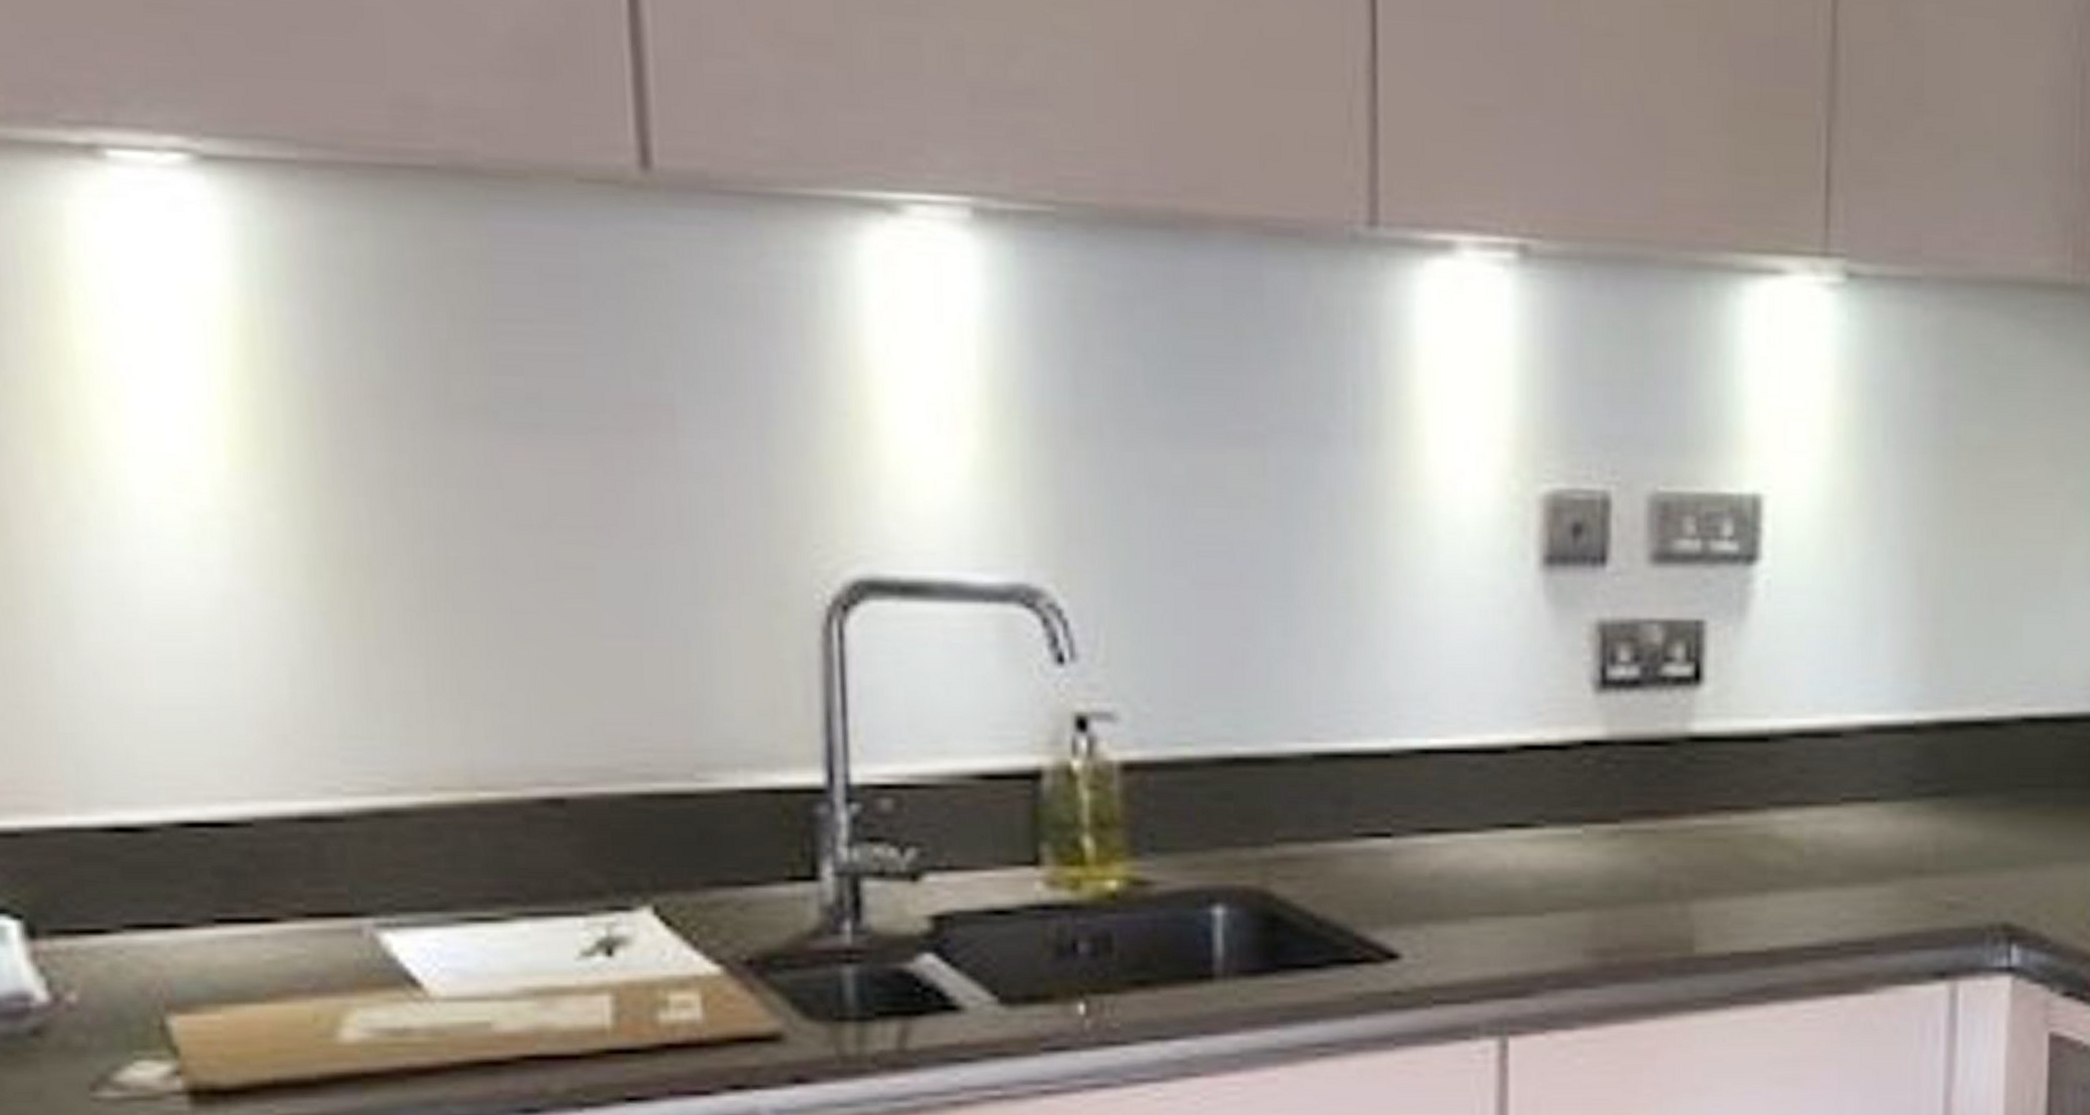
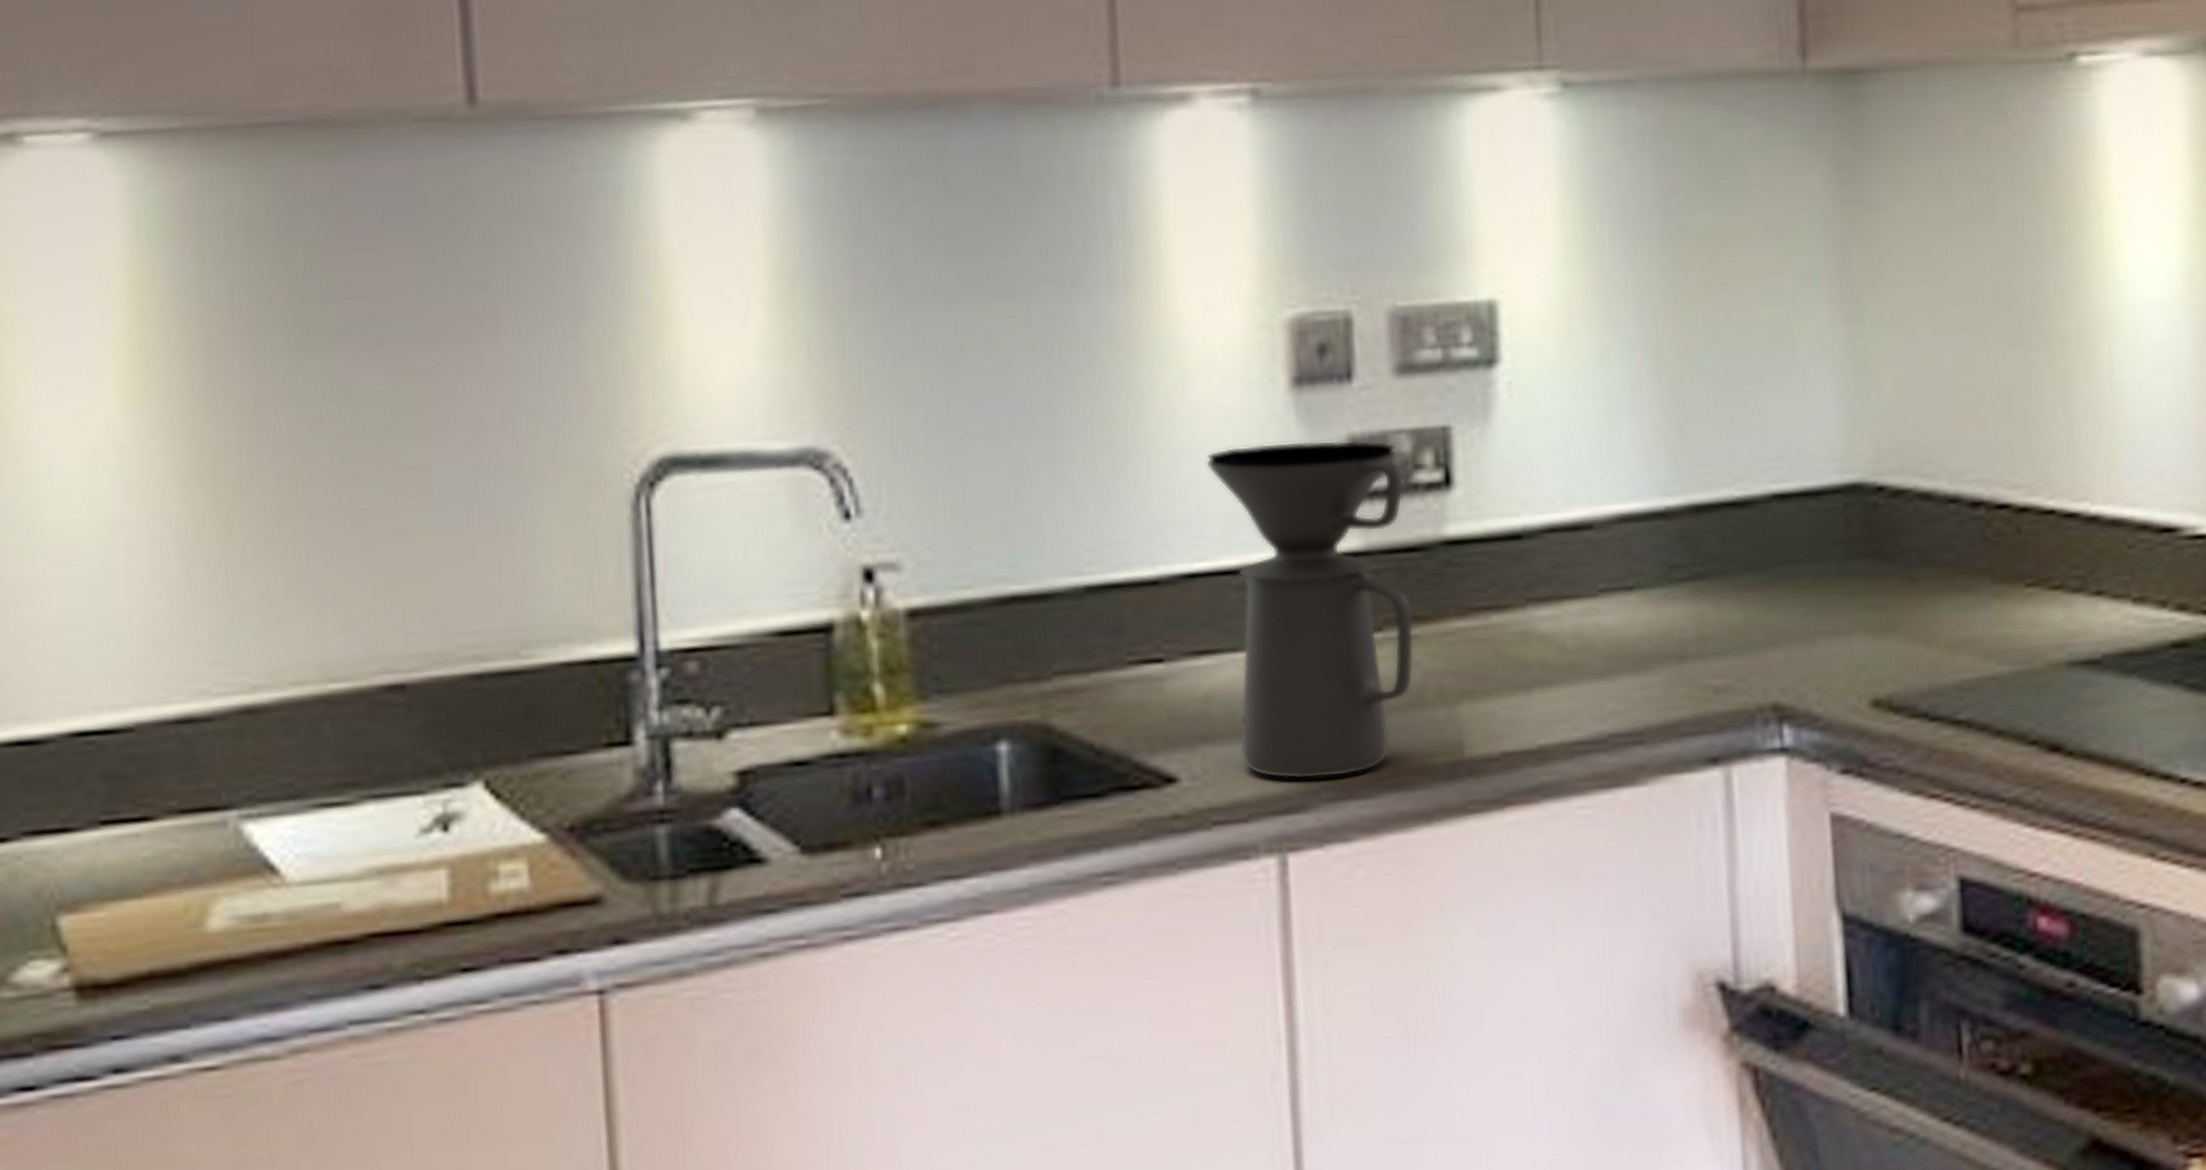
coffee maker: none [1447,621,1652,965] -> present [1205,440,1415,780]

